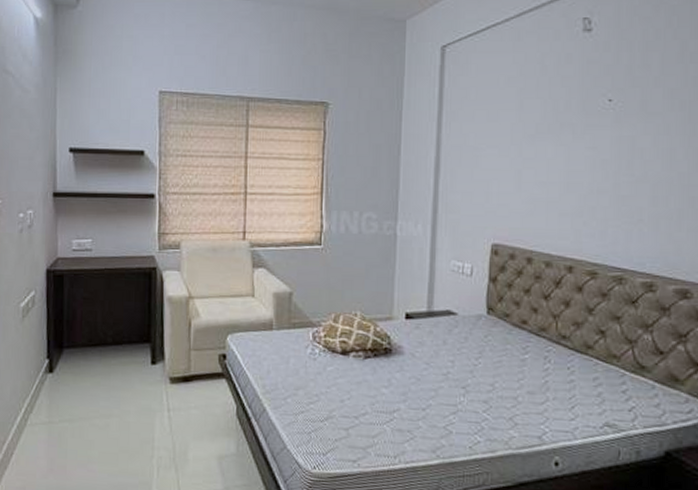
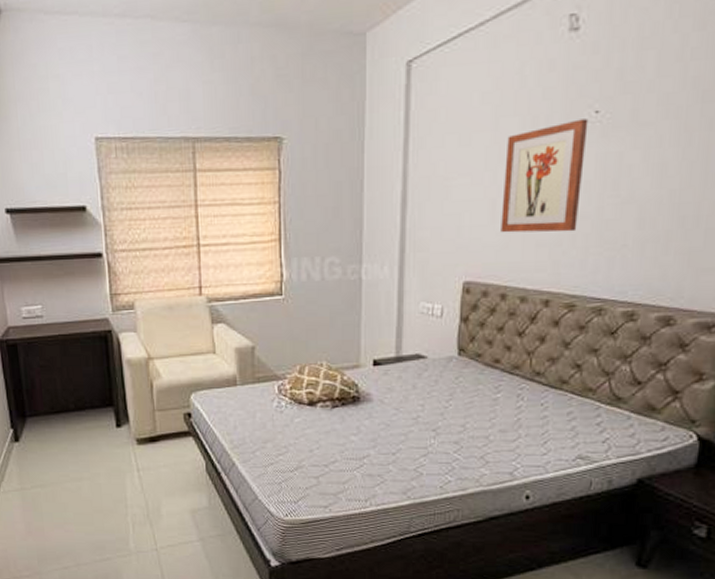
wall art: none [526,105,603,205] -> present [501,119,589,233]

